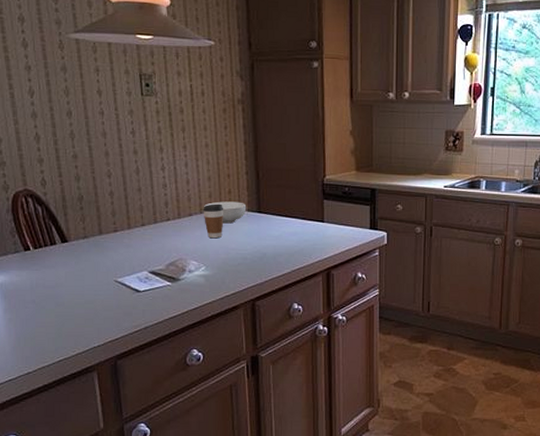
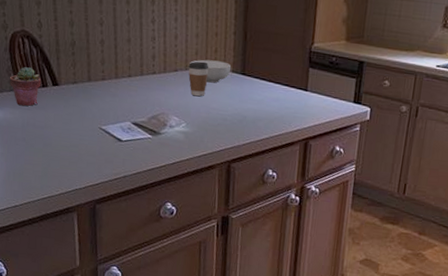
potted succulent: none [15,227,49,267] -> present [10,67,42,106]

